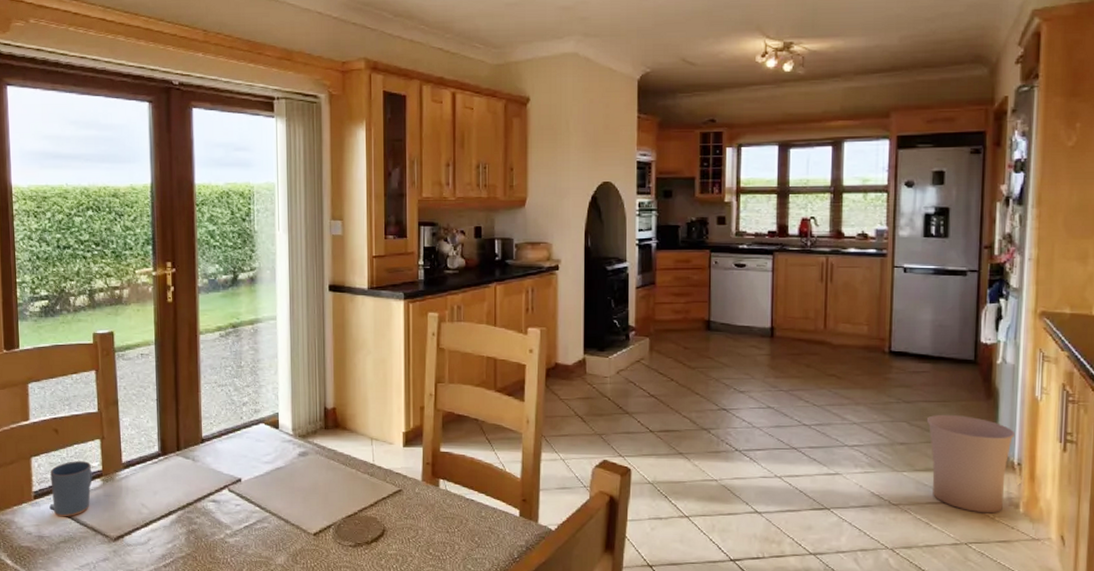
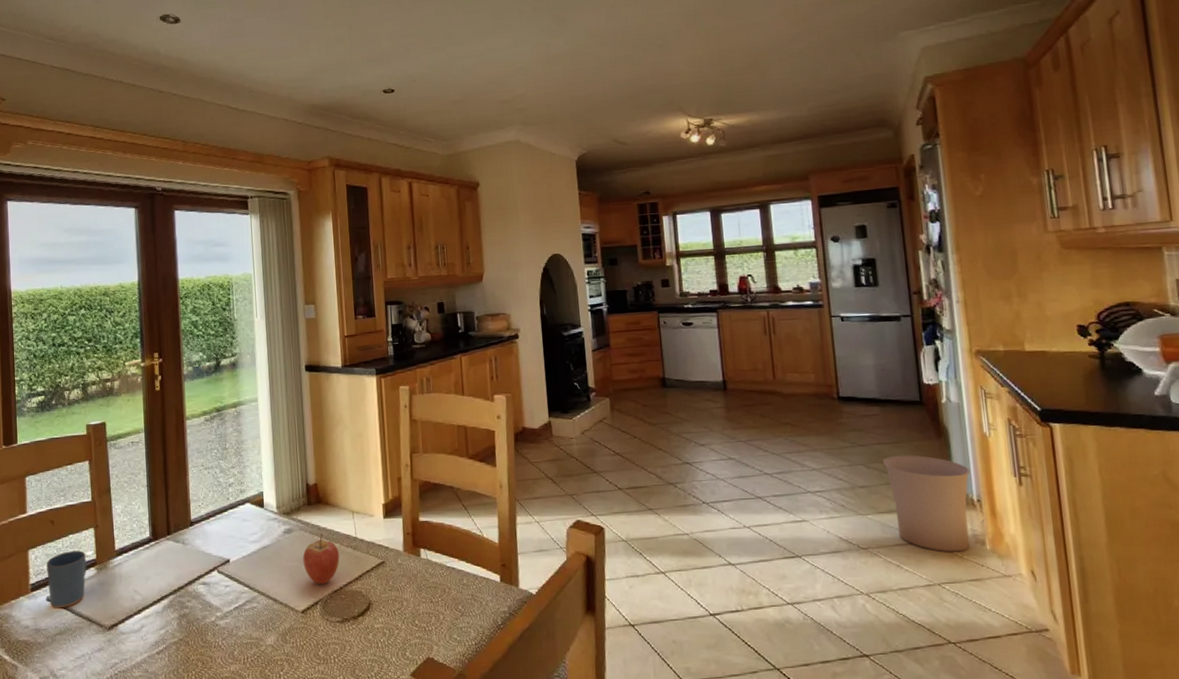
fruit: none [317,458,356,508] -> present [303,533,340,584]

